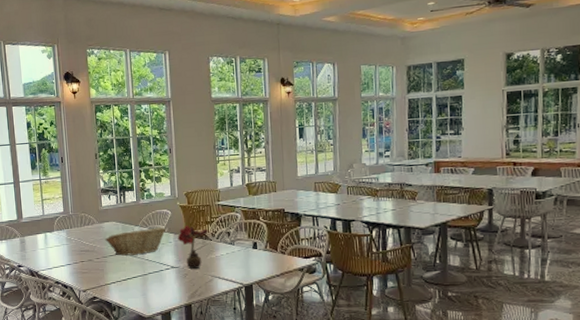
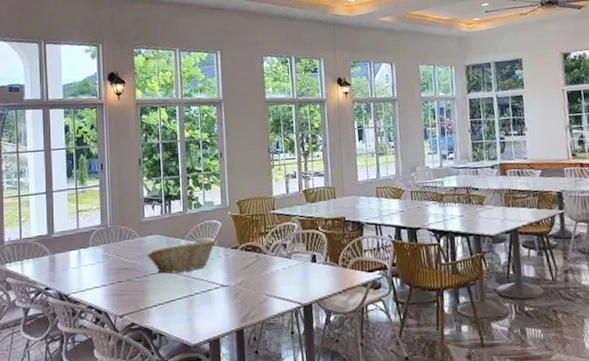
flower: present [177,225,209,270] -> none [228,237,263,288]

